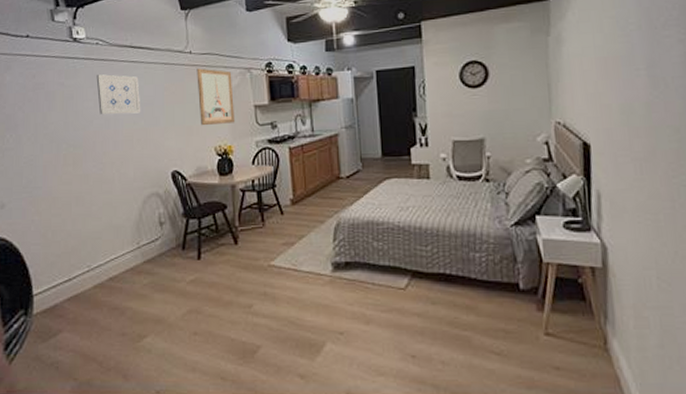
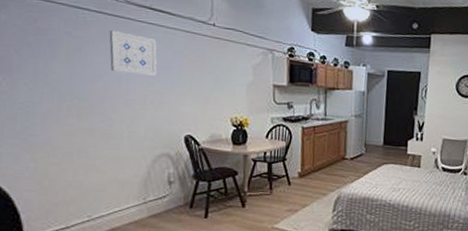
wall art: present [197,68,236,126] -> none [218,41,255,98]

